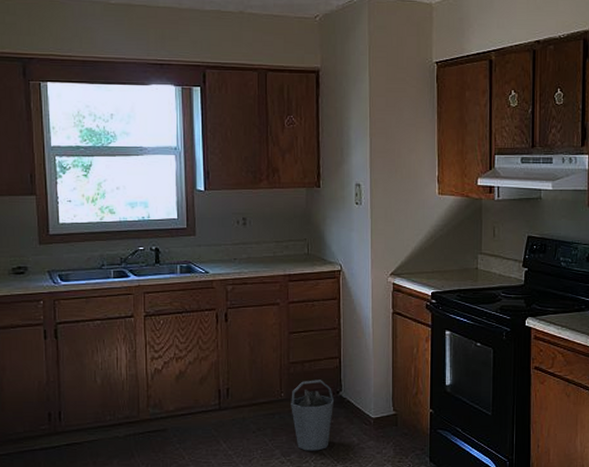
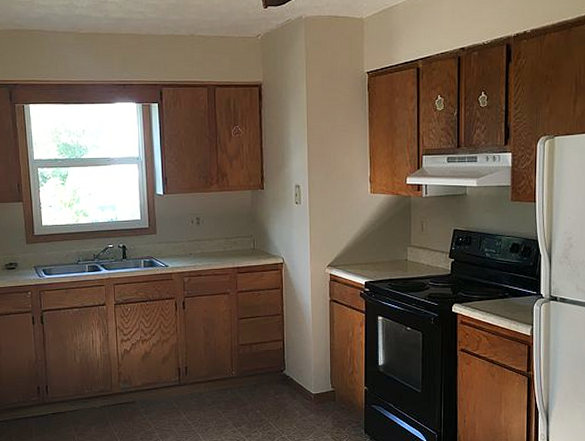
trash bin: present [291,380,333,451] -> none [241,360,278,422]

